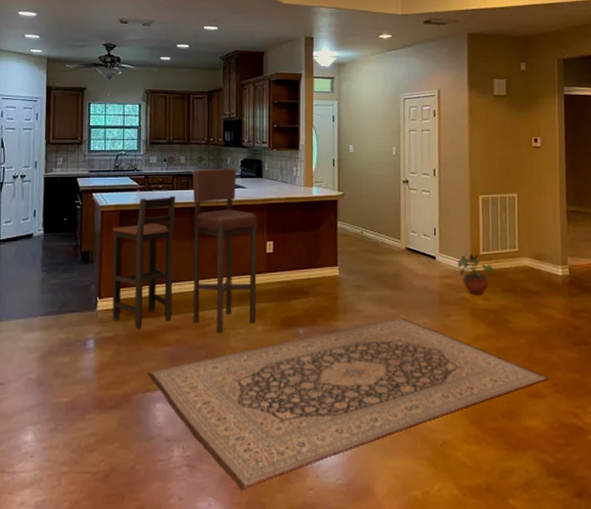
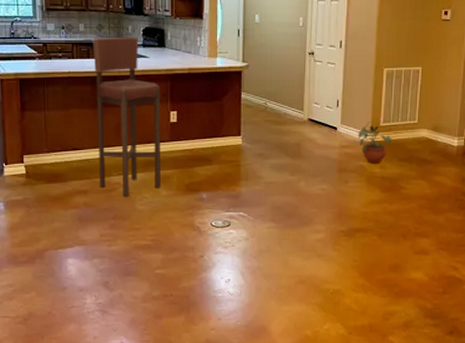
bar stool: present [112,195,176,329] -> none [14,64,79,193]
area rug: present [147,317,550,491] -> none [58,184,436,331]

